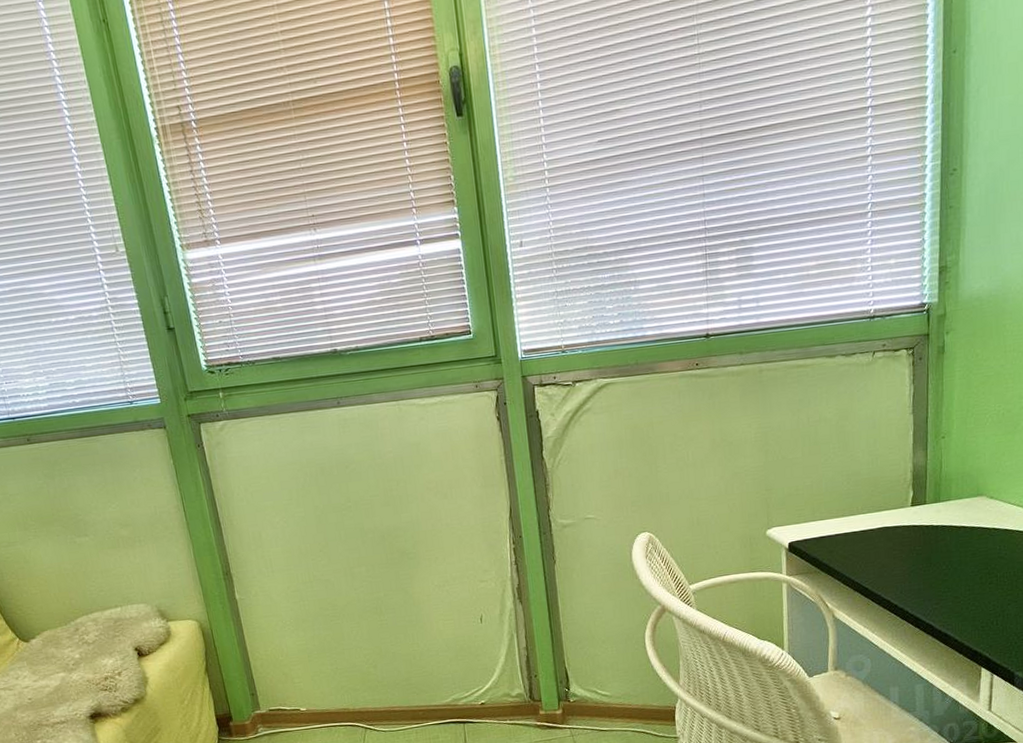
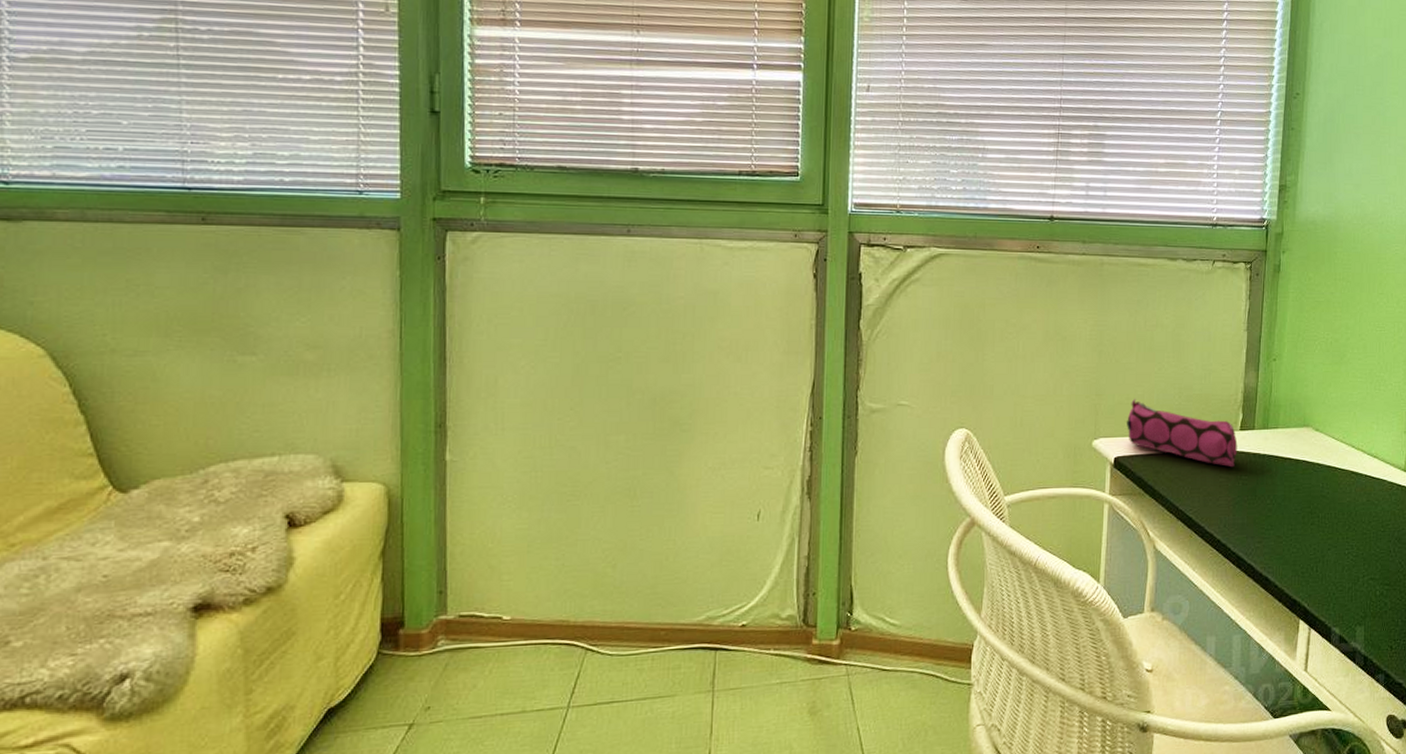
pencil case: none [798,488,910,541] -> present [1127,398,1238,468]

